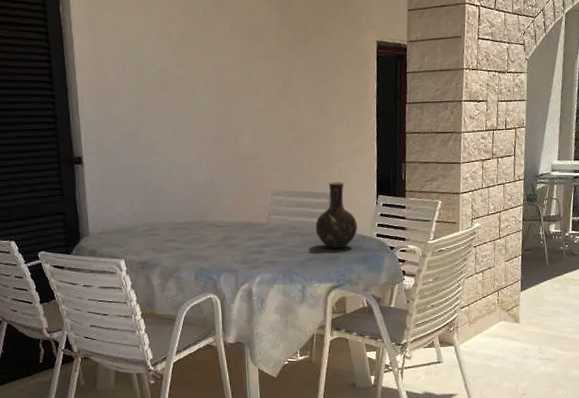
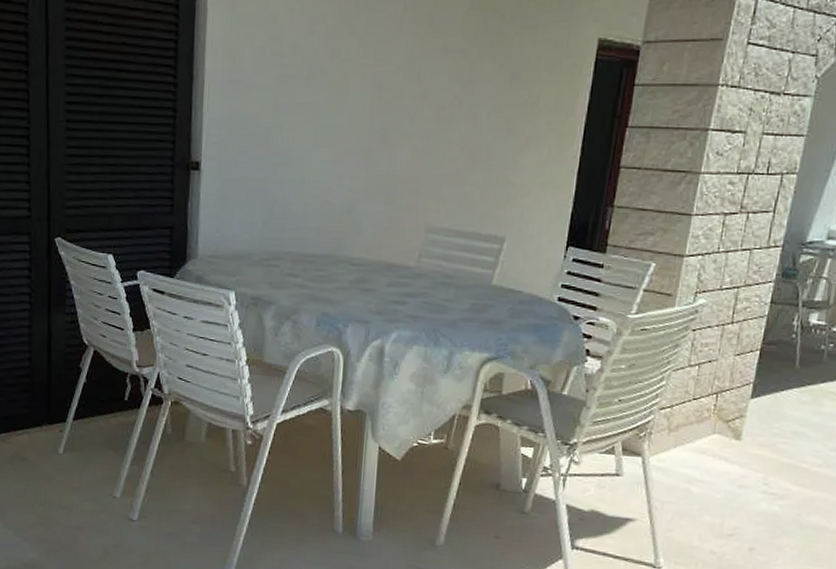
vase: present [315,182,357,249] -> none [477,223,534,311]

